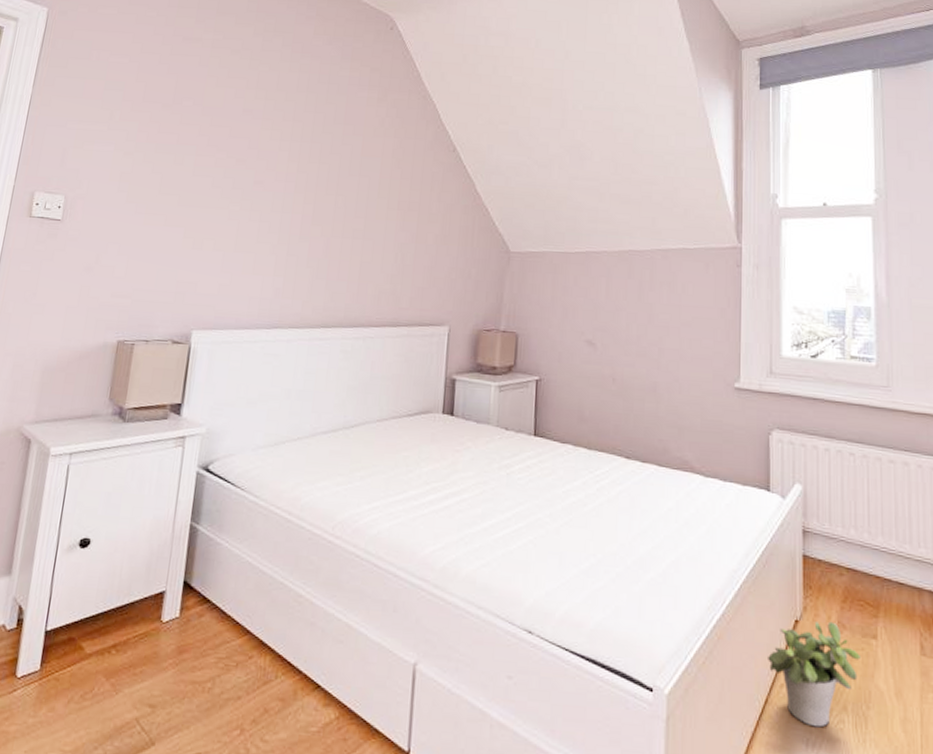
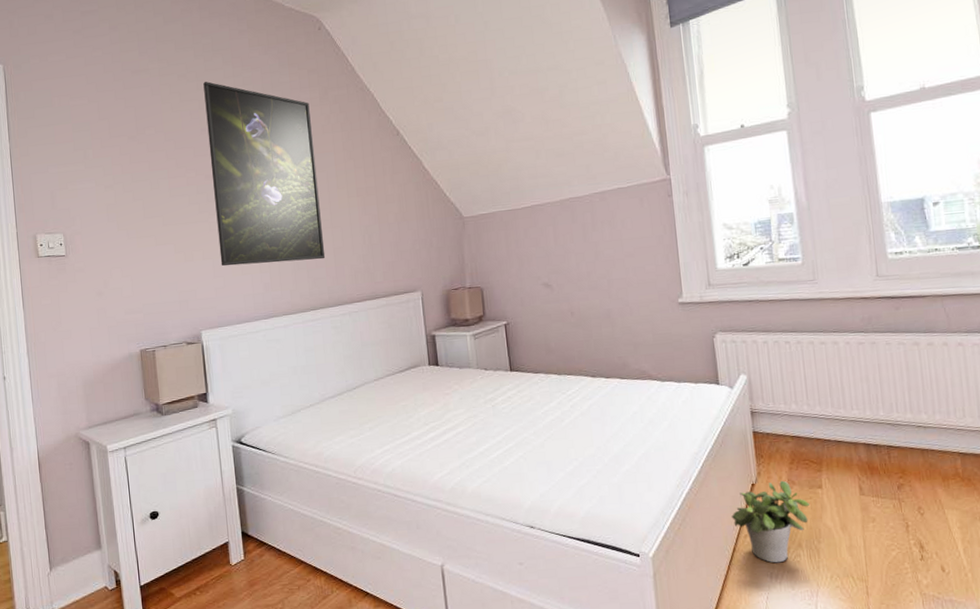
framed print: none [231,62,365,272] -> present [203,82,326,267]

